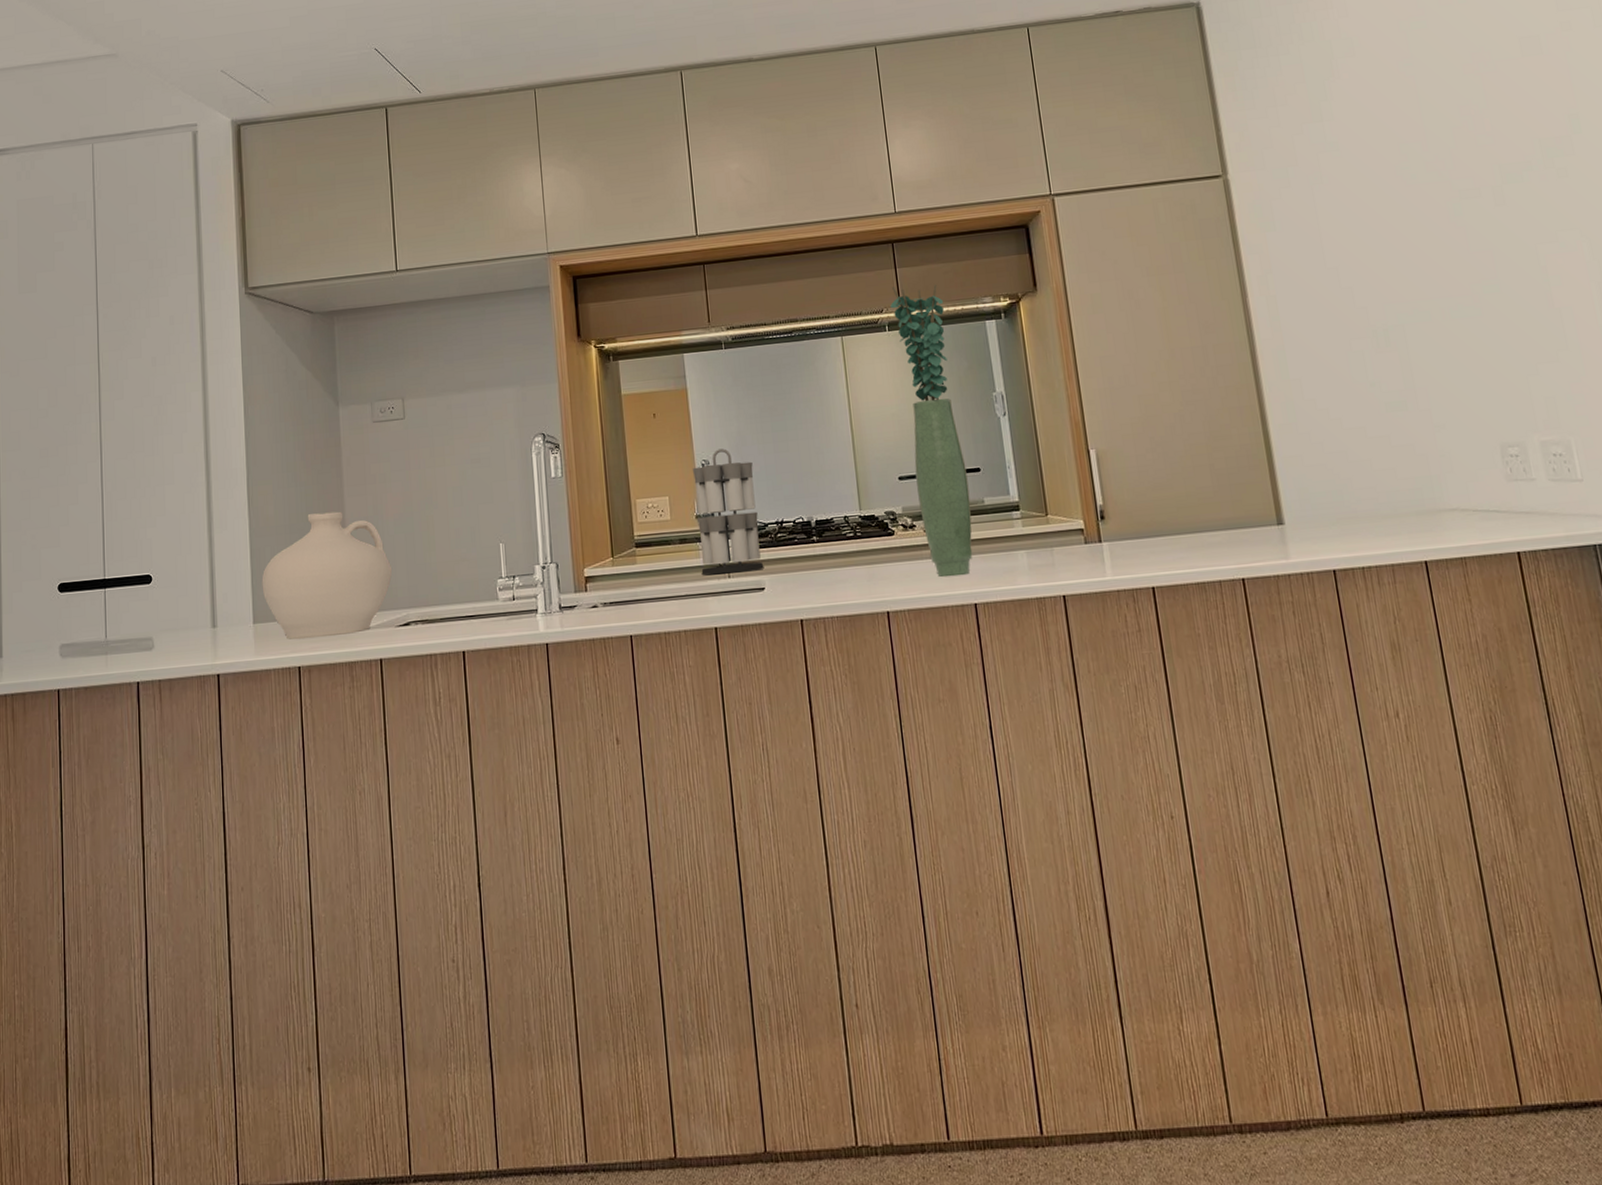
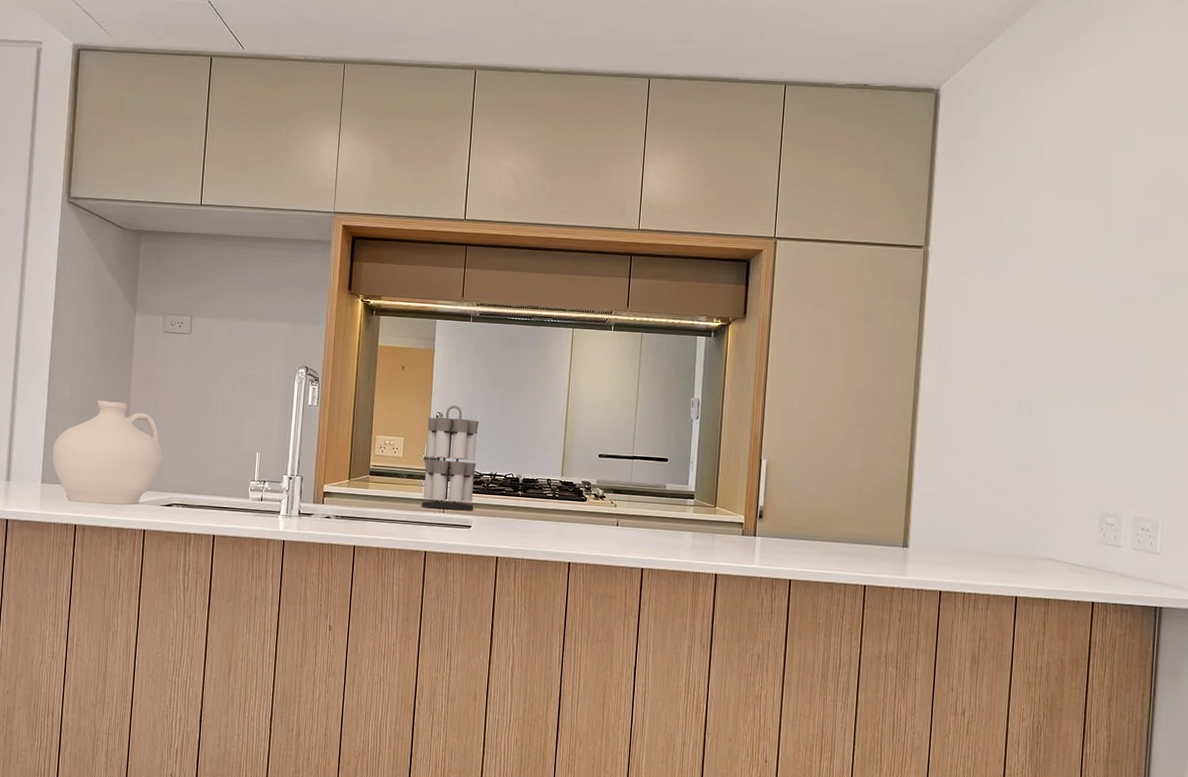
vase: present [890,285,973,578] -> none [611,294,665,544]

